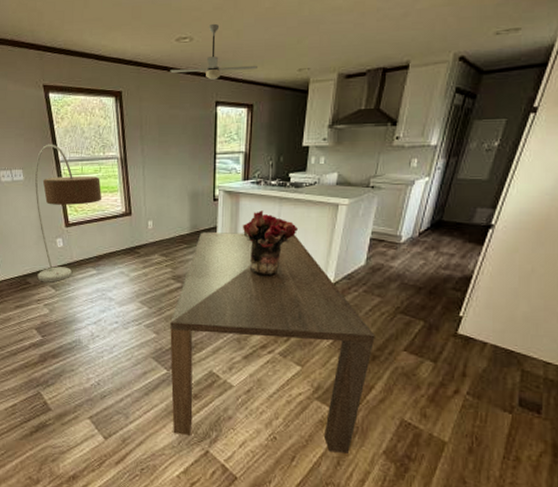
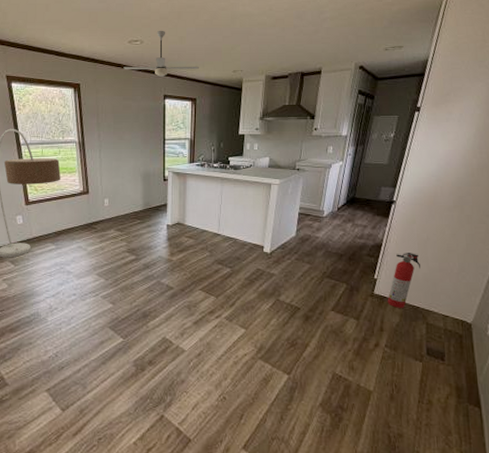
dining table: present [170,232,375,453] -> none [126,209,307,408]
bouquet: present [242,210,298,277] -> none [189,189,238,248]
fire extinguisher: none [473,287,520,351] -> present [387,253,420,308]

